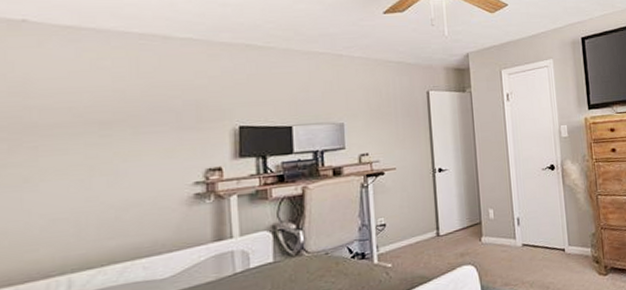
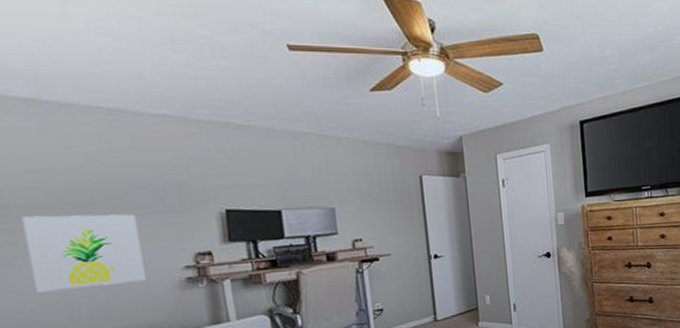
wall art: none [46,131,155,210] -> present [21,214,146,293]

